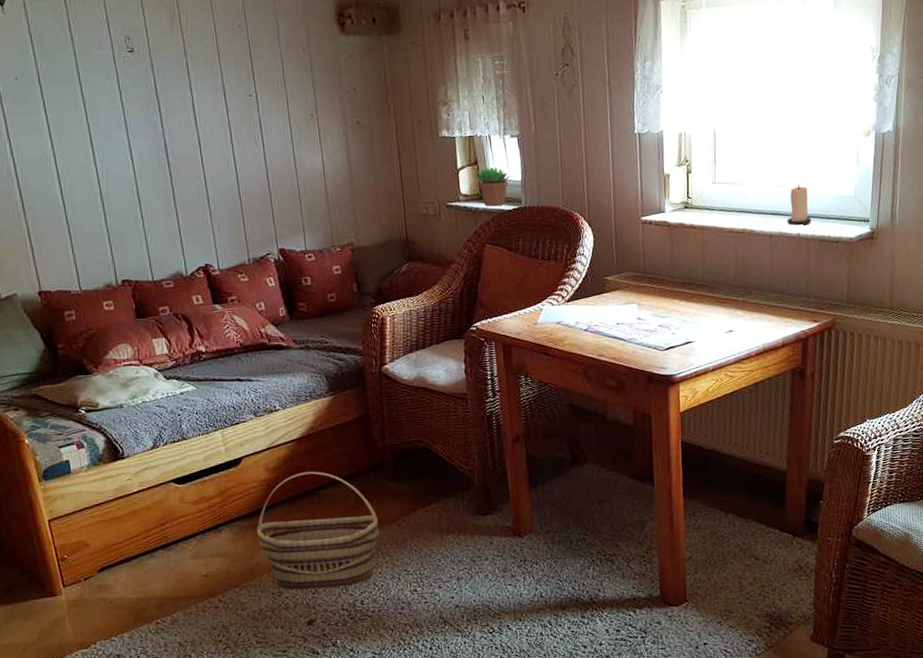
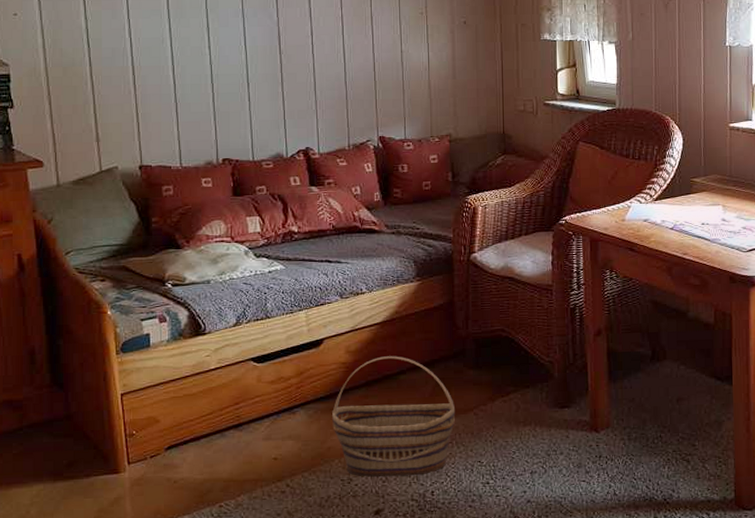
succulent plant: present [472,166,511,207] -> none [570,69,607,107]

